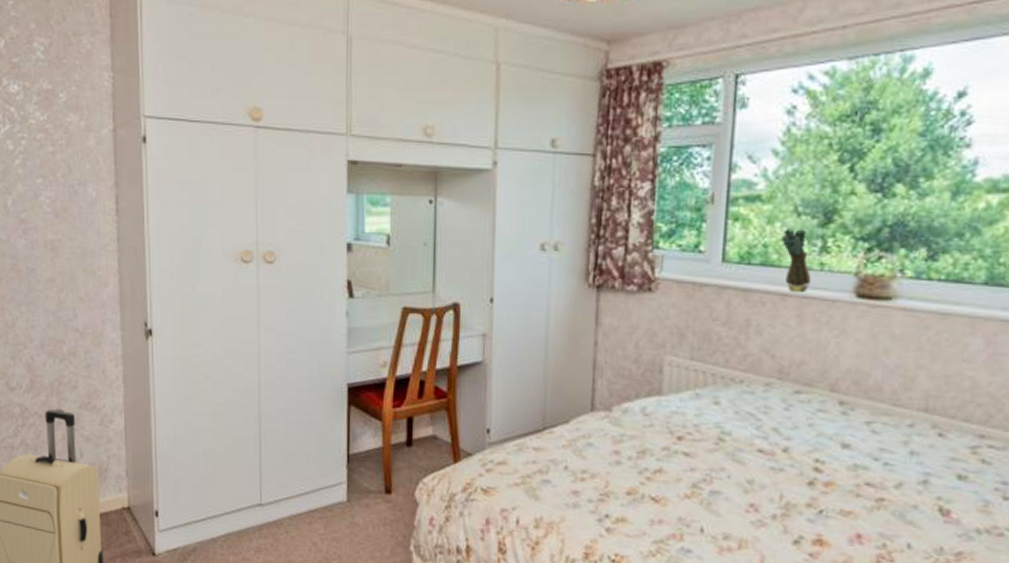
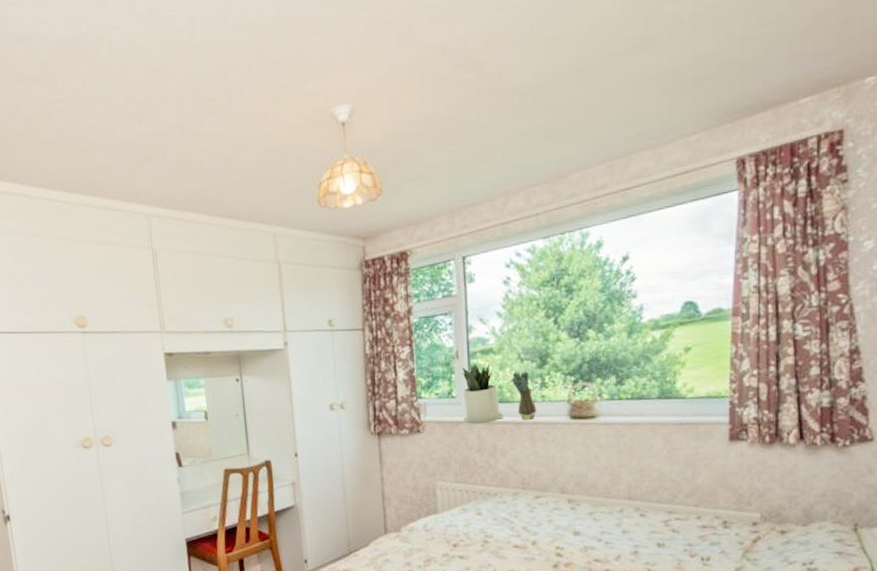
planter: none [709,212,766,289] -> present [462,363,504,424]

